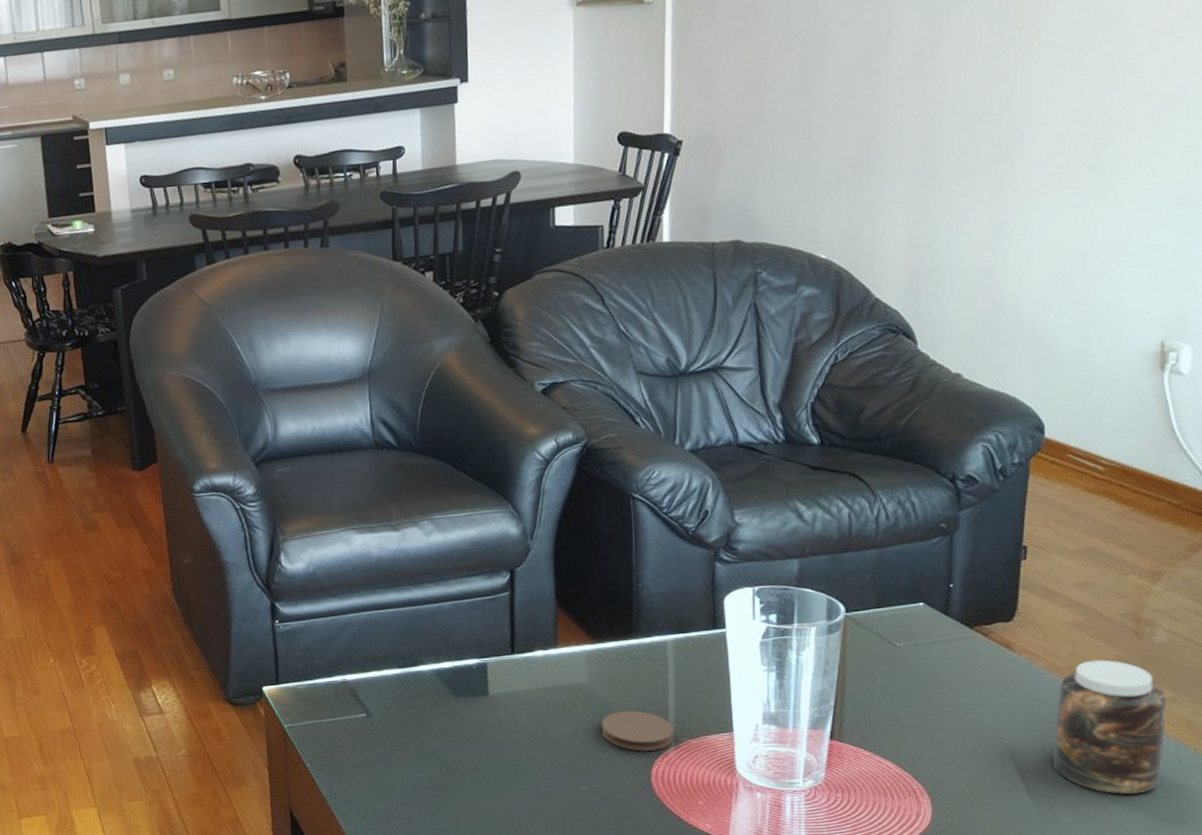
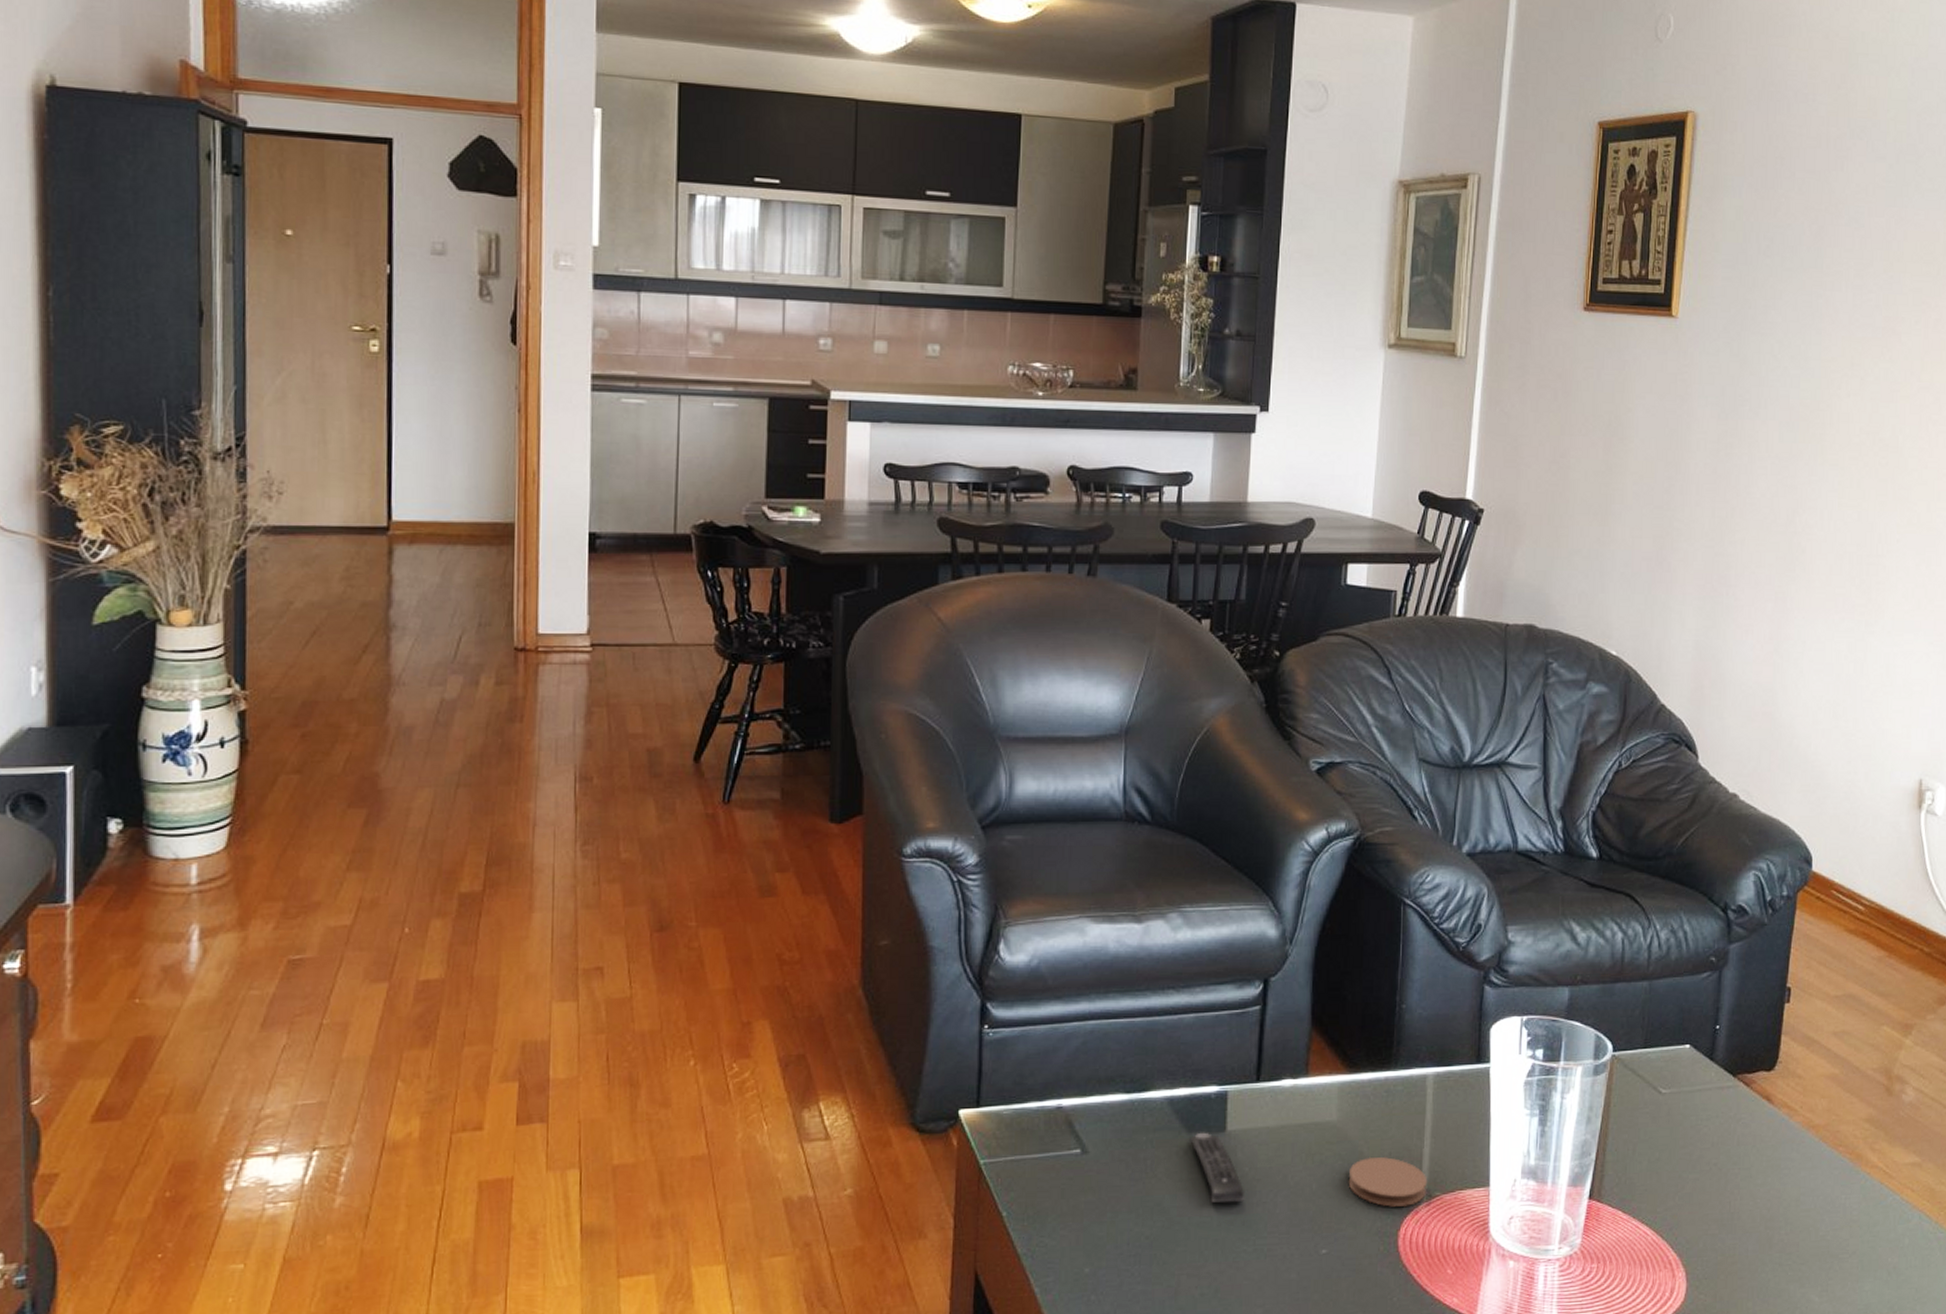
remote control: none [457,696,509,753] -> present [1190,1132,1244,1204]
jar: present [1053,659,1166,795] -> none [1806,1118,1912,1271]

